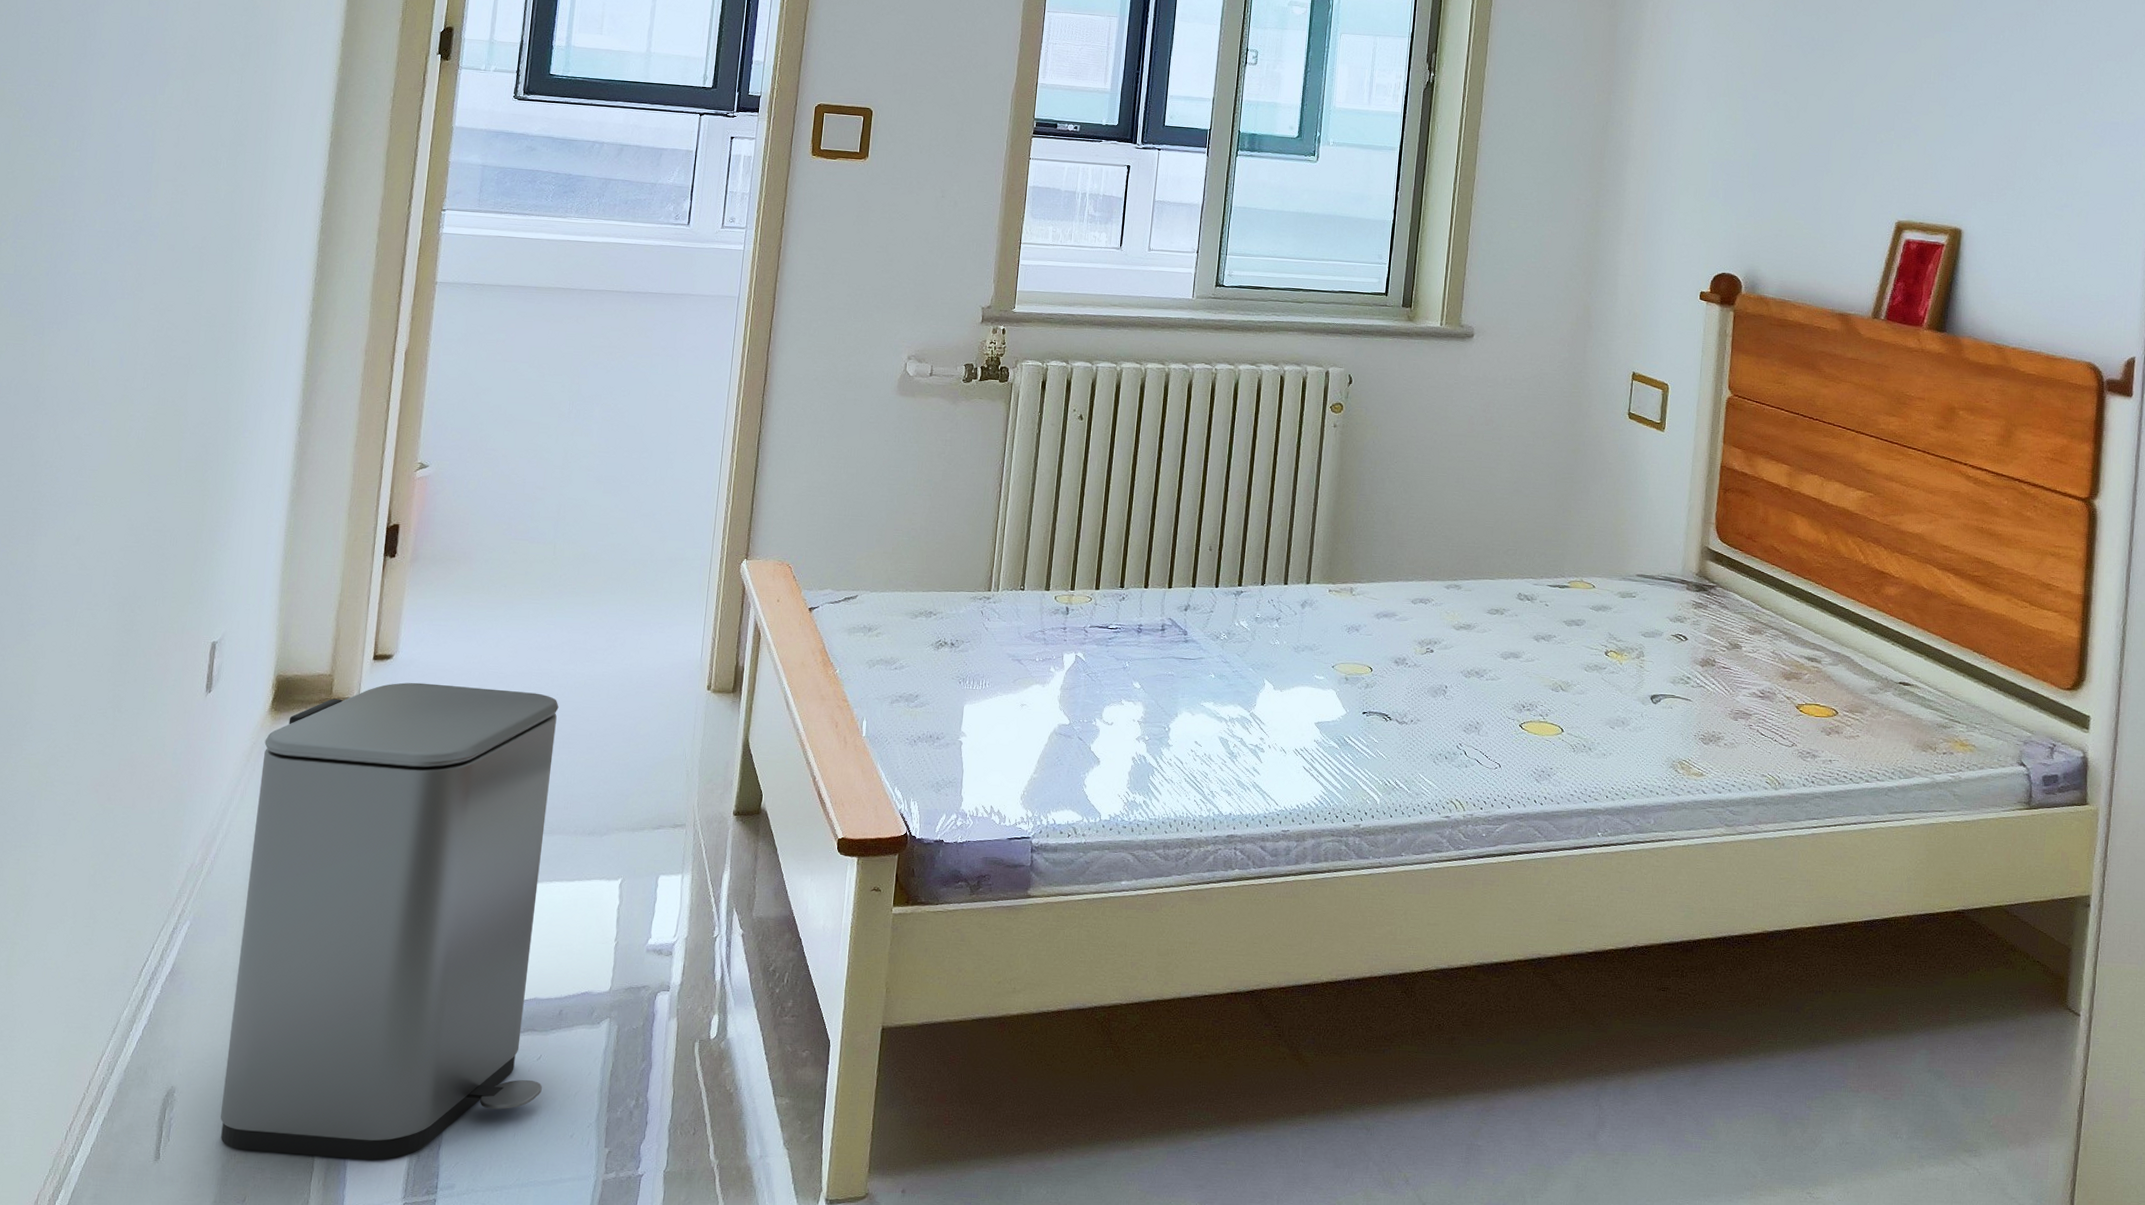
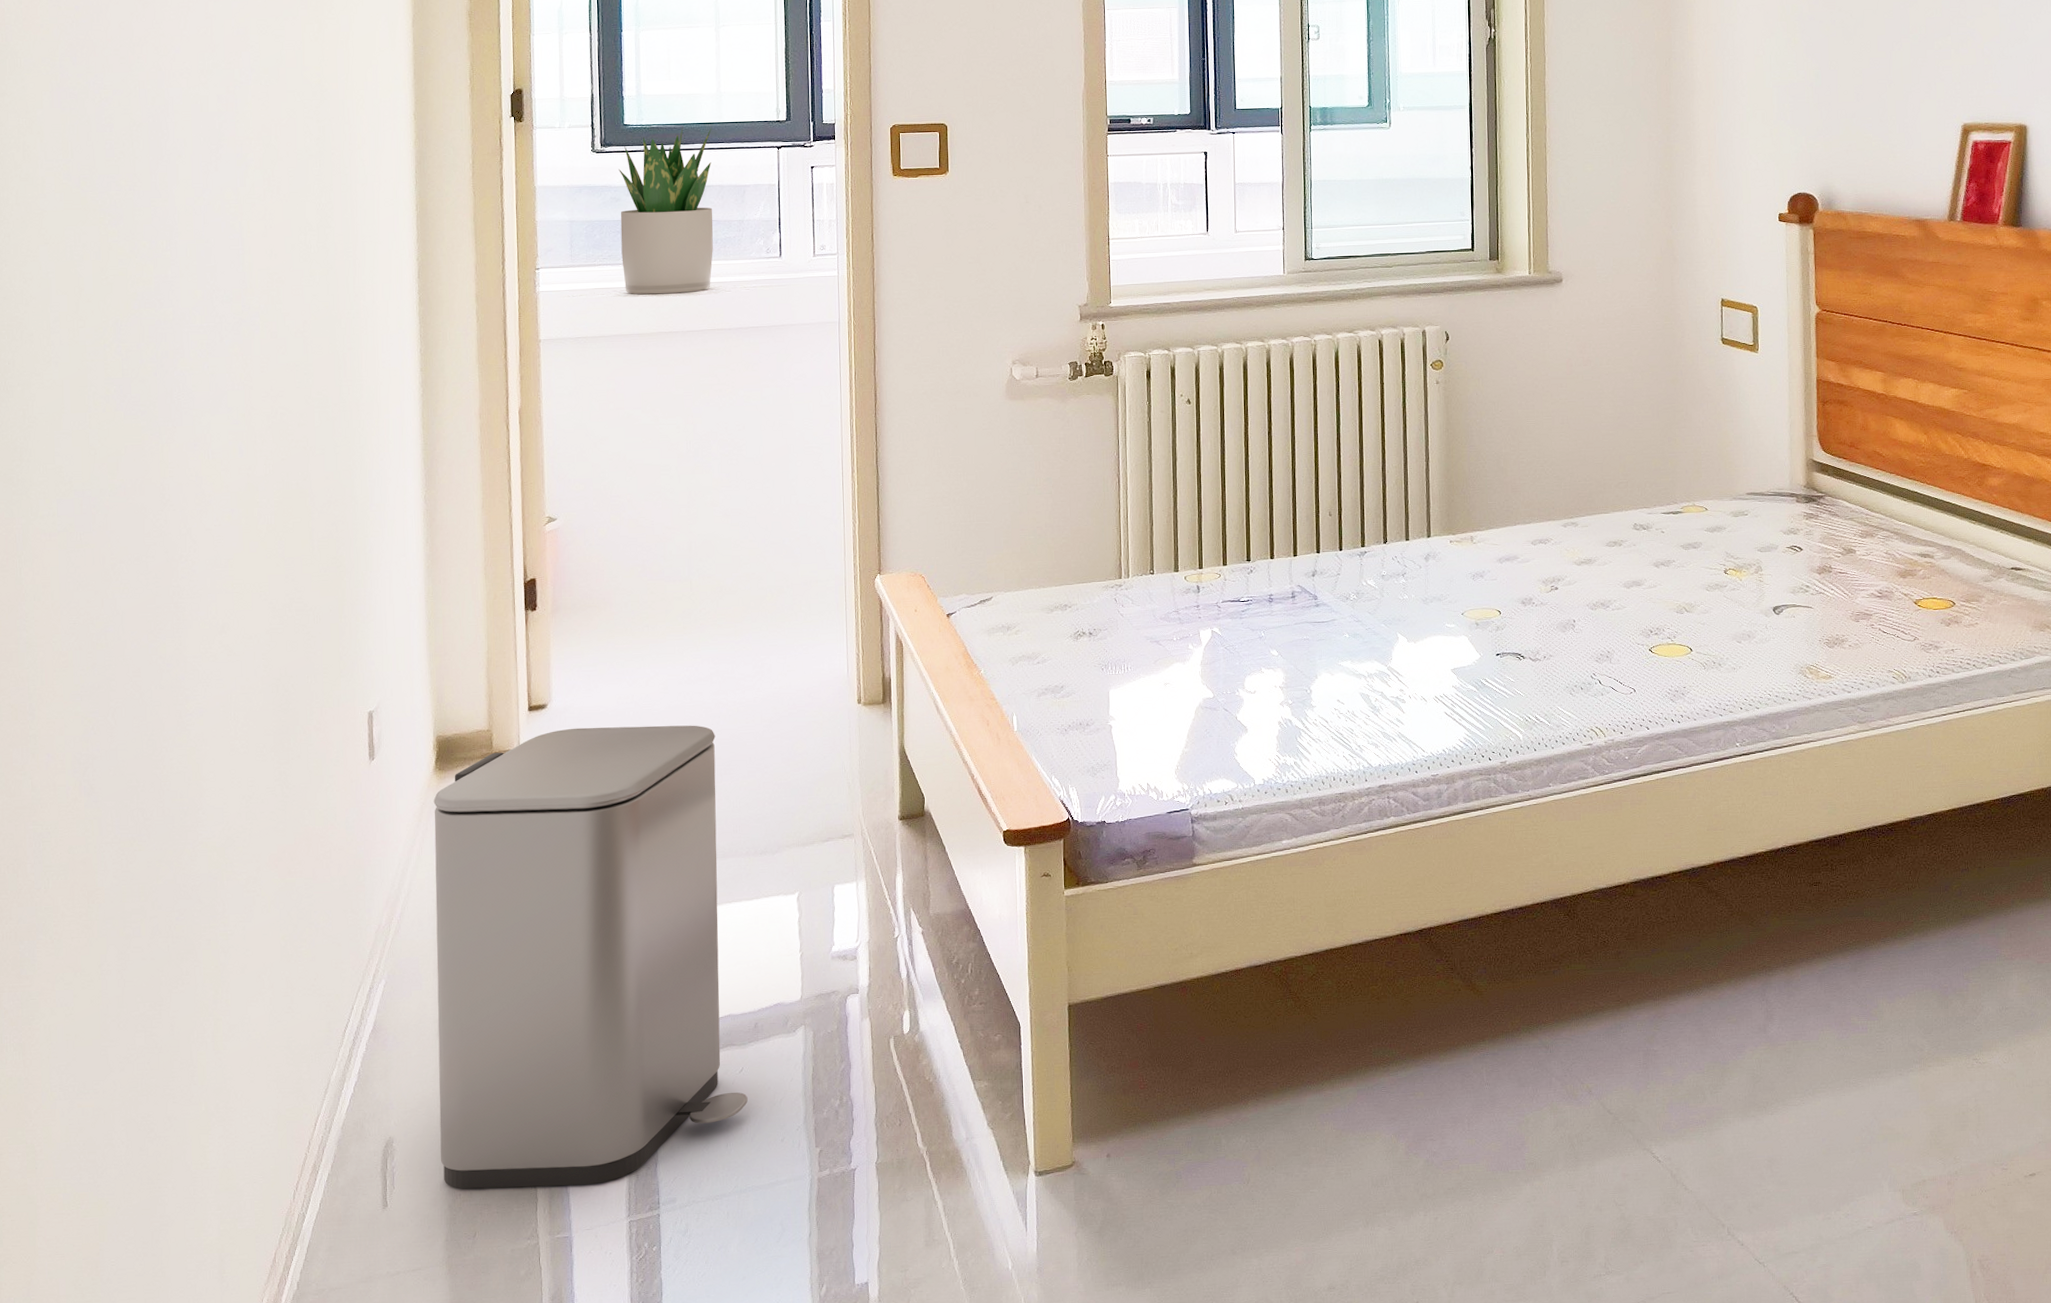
planter: none [528,83,637,251] -> present [619,127,713,295]

